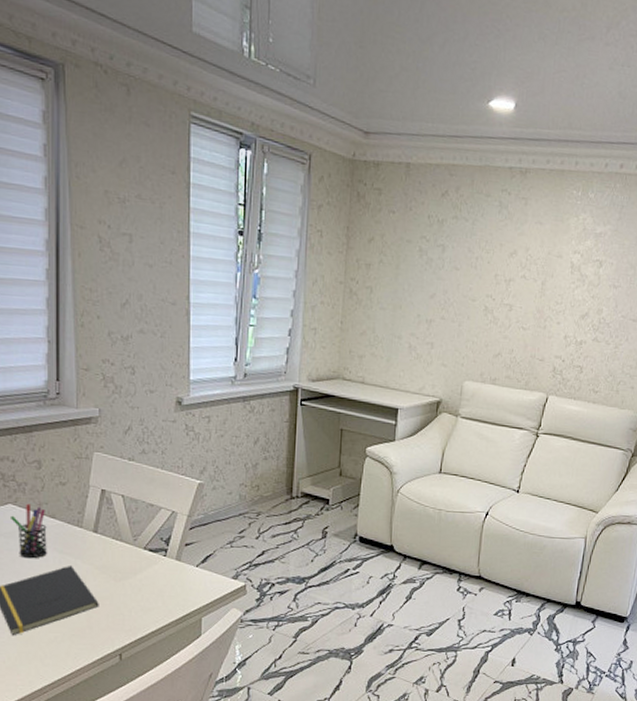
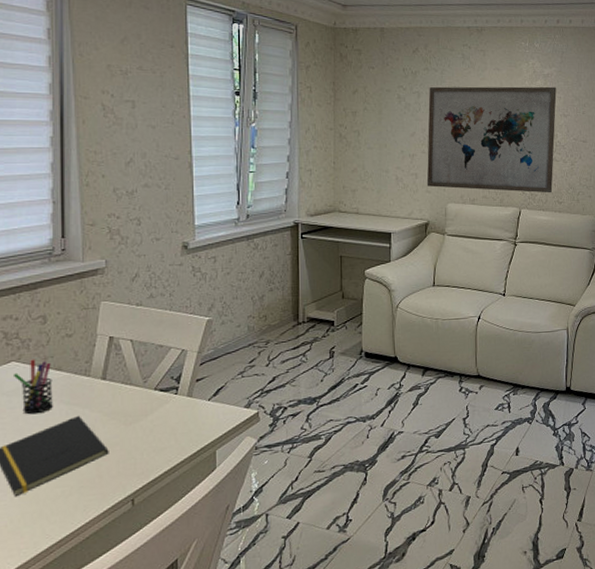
wall art: none [443,240,609,380] -> present [426,86,557,193]

